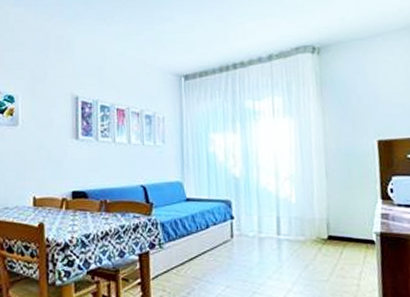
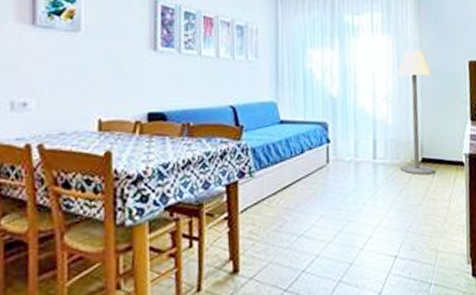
floor lamp: none [300,131,342,252] -> present [397,50,434,175]

